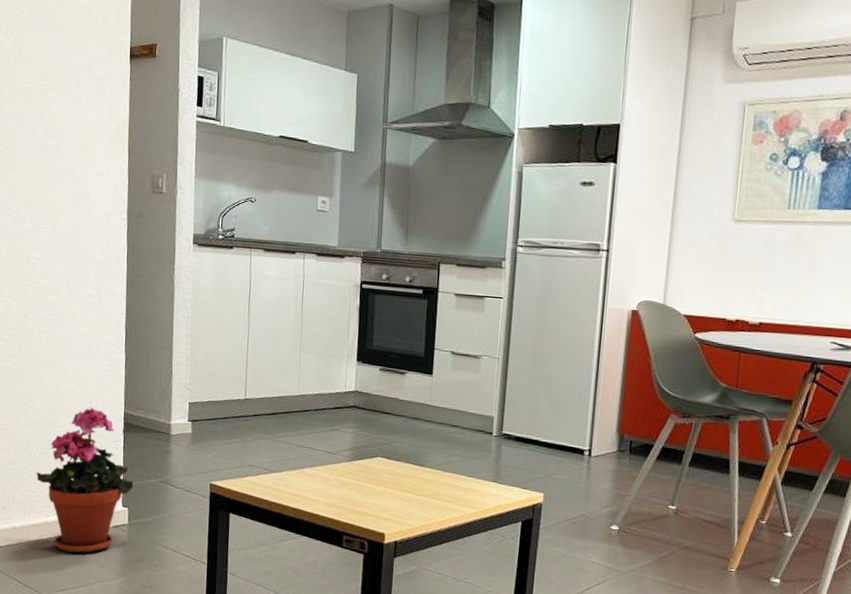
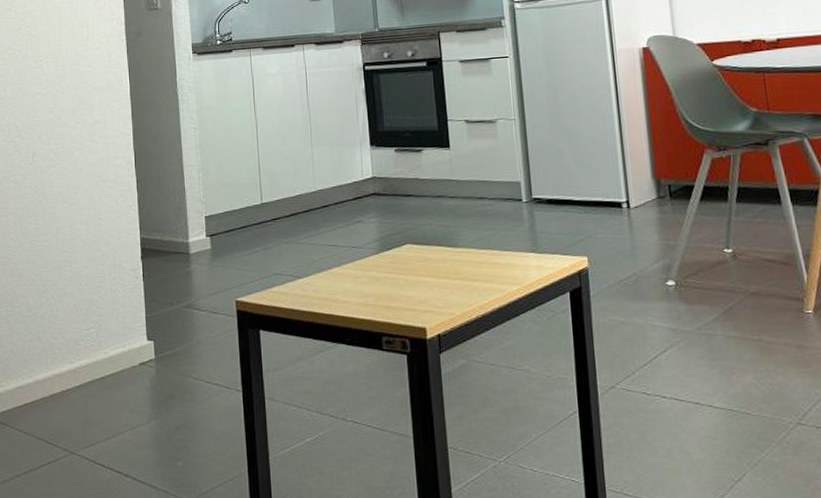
potted plant: present [36,407,134,554] -> none [56,237,157,400]

